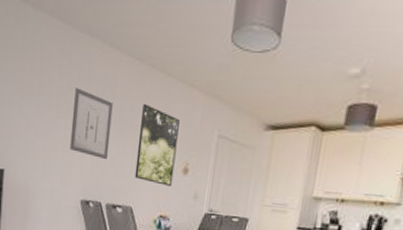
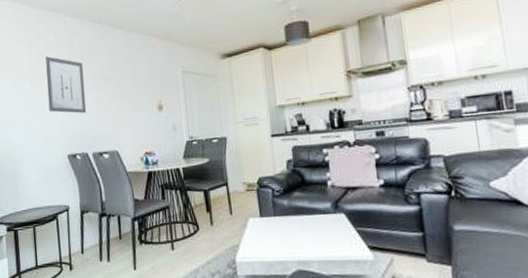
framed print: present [134,103,180,186] -> none [110,57,151,125]

